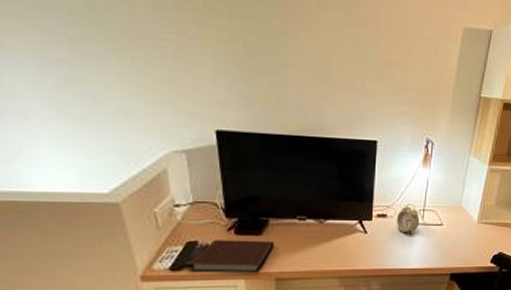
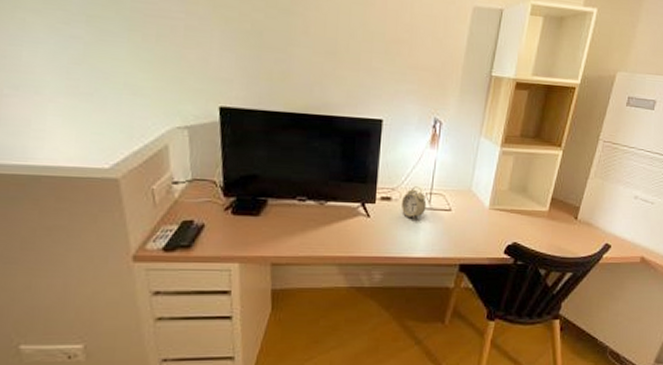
notebook: present [189,240,275,274] -> none [182,220,272,257]

